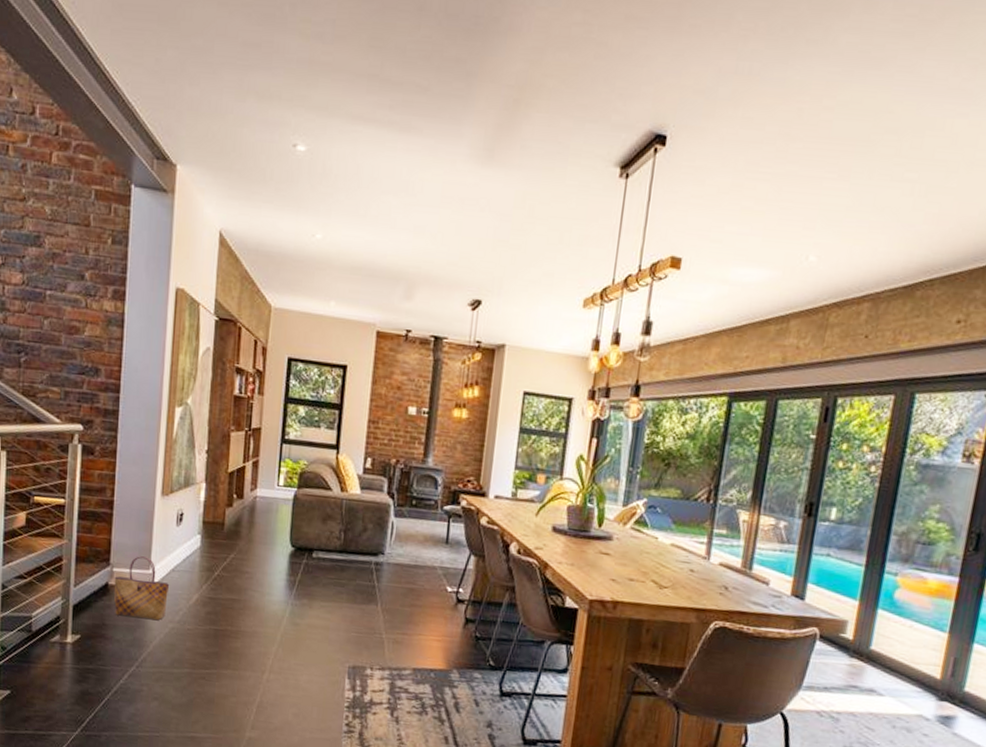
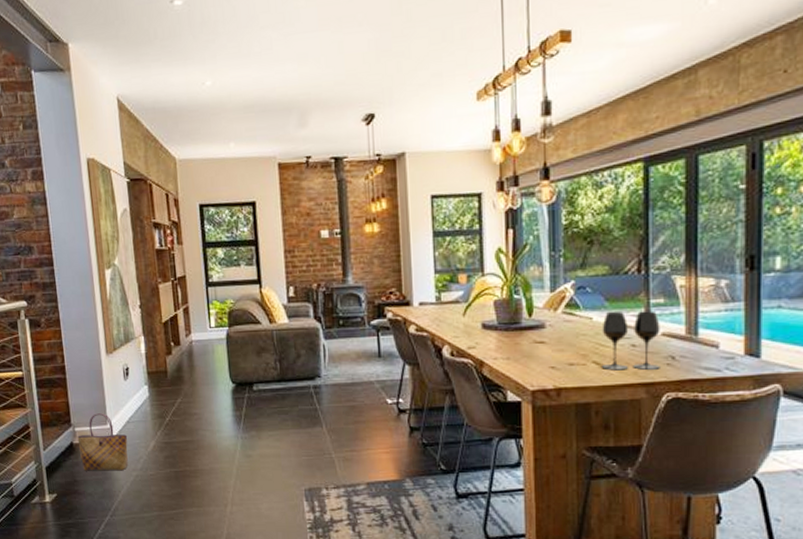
wine glass: none [659,534,720,597] -> present [602,310,660,371]

